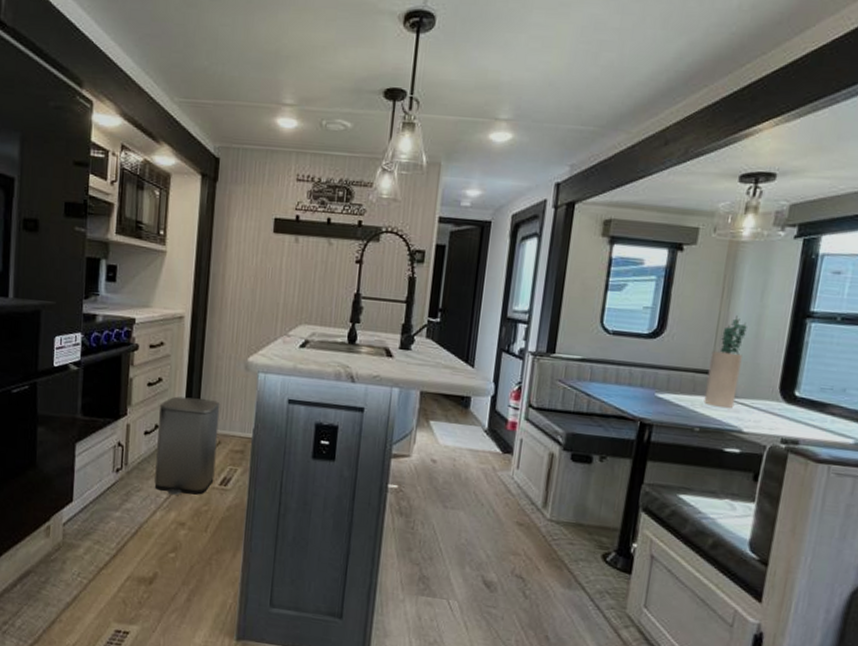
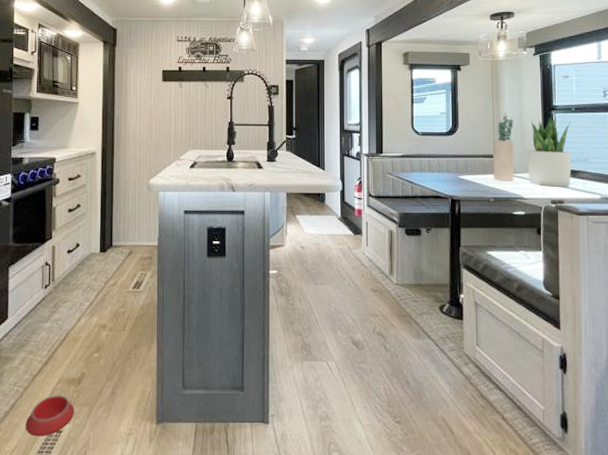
pet bowl: none [88,592,144,635] -> present [25,395,74,435]
pedal bin: present [154,396,220,495] -> none [78,217,130,301]
planter: none [754,328,831,424] -> present [527,118,572,187]

